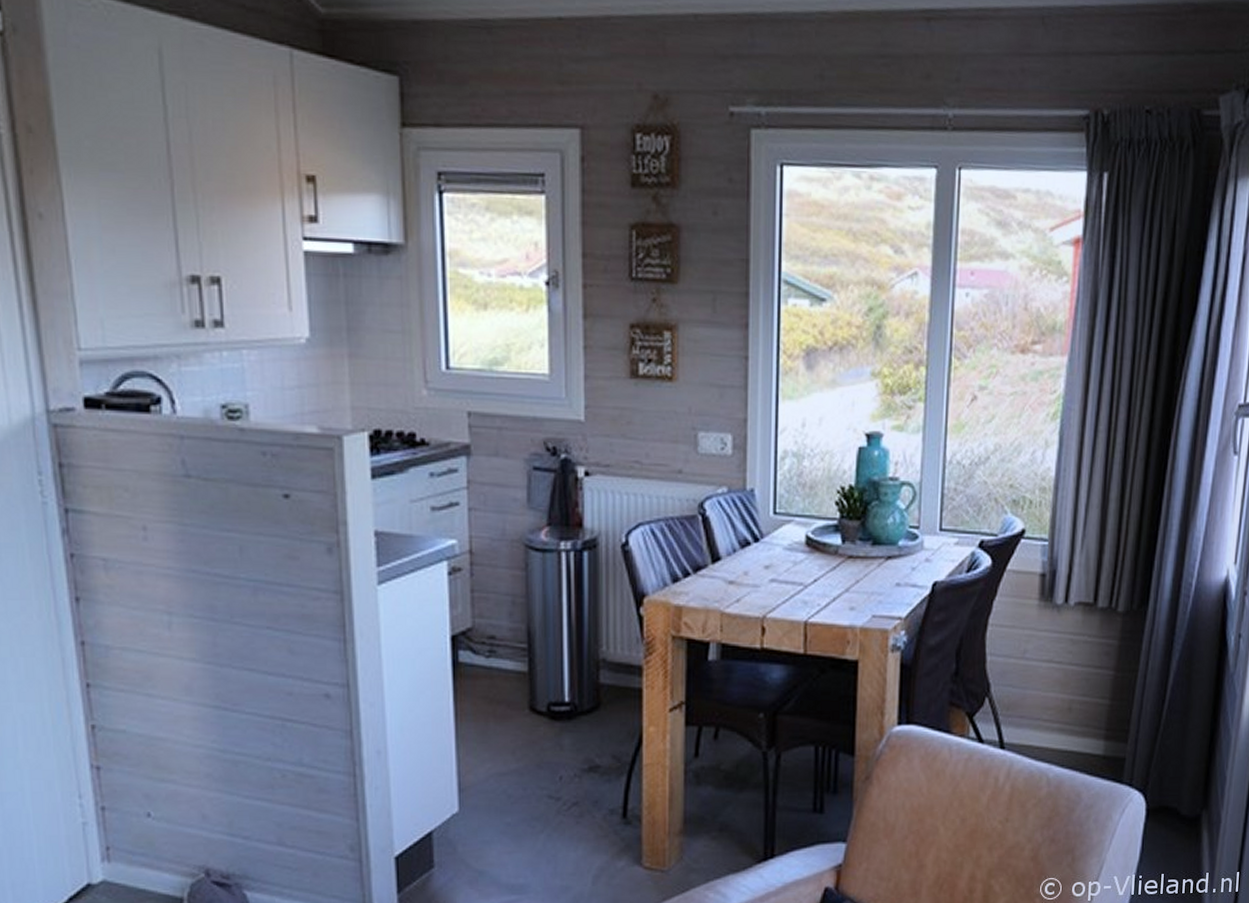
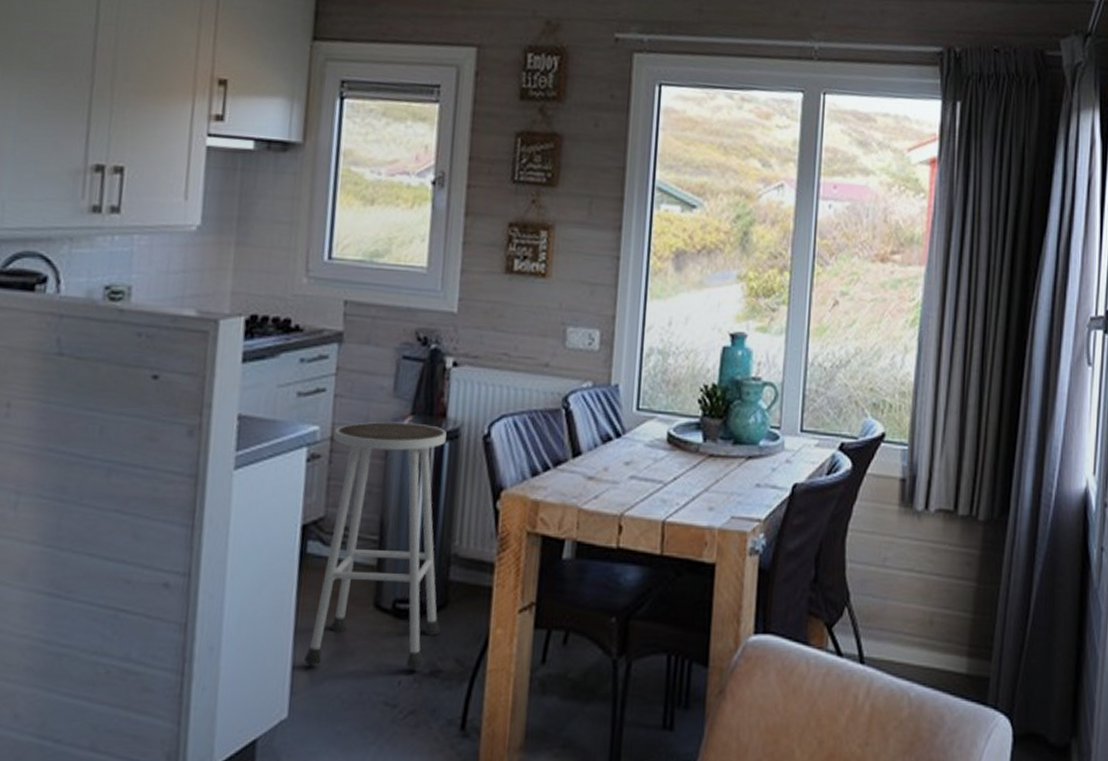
stool: none [467,533,595,765] -> present [303,421,447,669]

